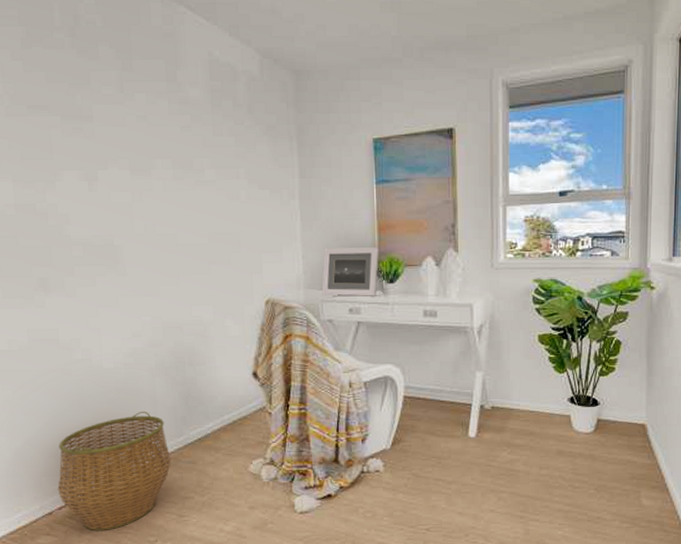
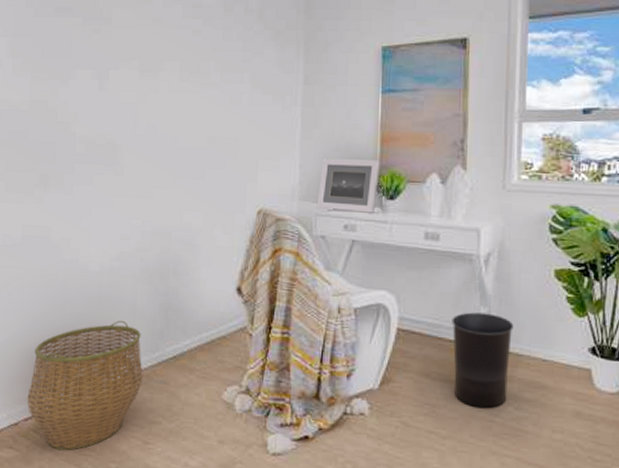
waste bin: none [451,376,505,456] -> present [451,312,514,409]

